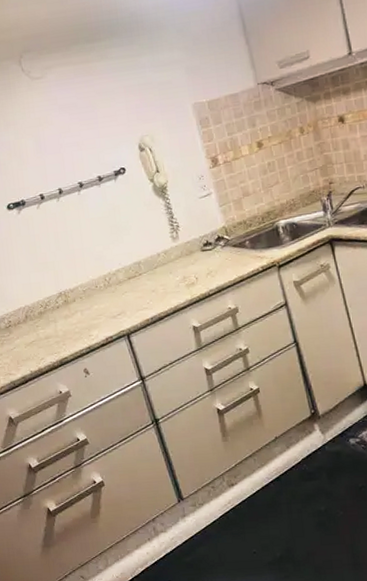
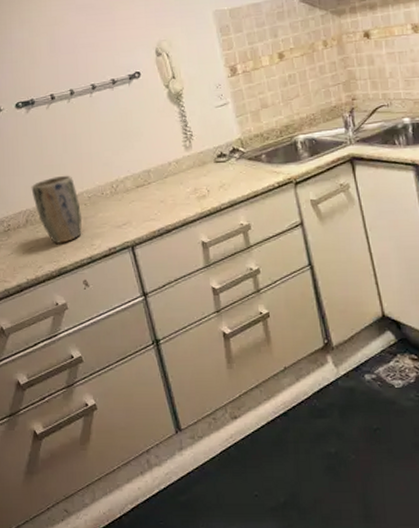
plant pot: none [28,271,79,337] -> present [31,175,82,245]

